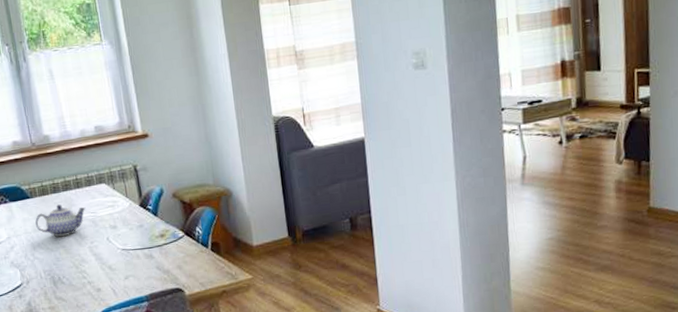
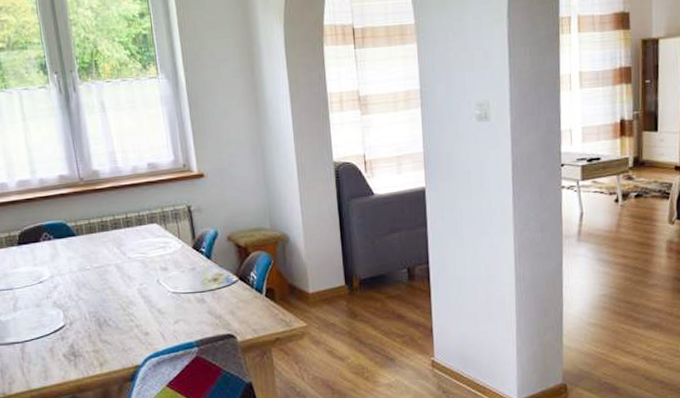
teapot: present [35,204,86,237] -> none [81,243,136,277]

